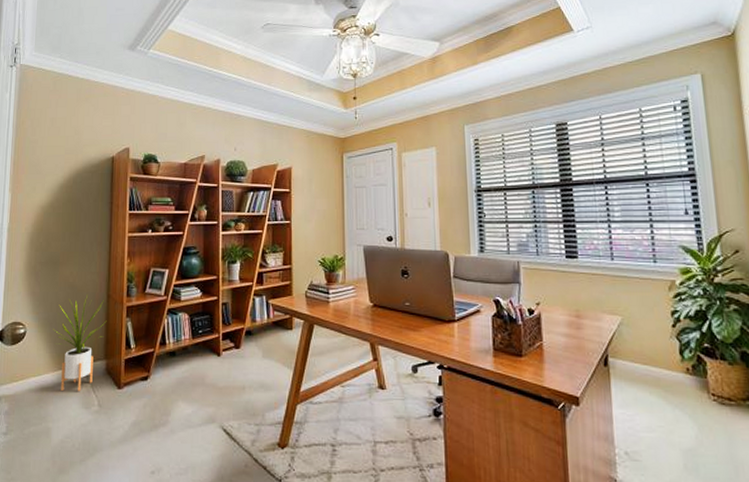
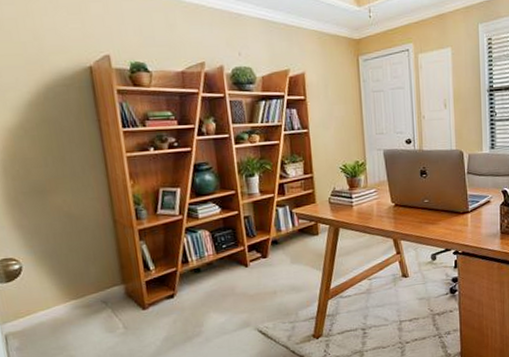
house plant: present [53,295,107,391] -> none [54,222,118,319]

